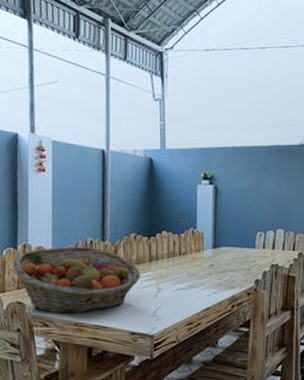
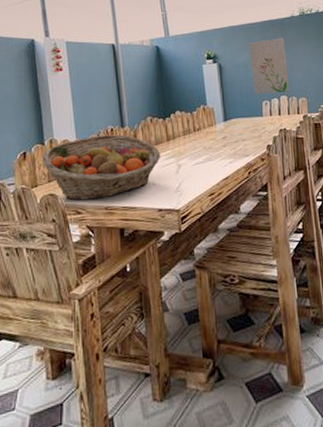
wall art: none [249,166,289,226] -> present [249,37,290,95]

